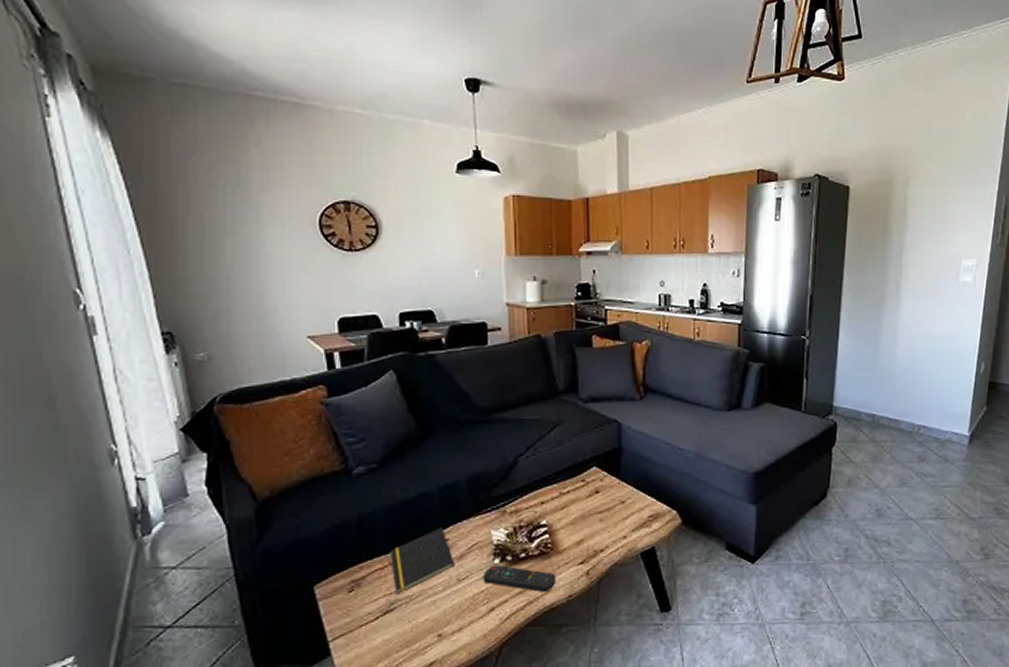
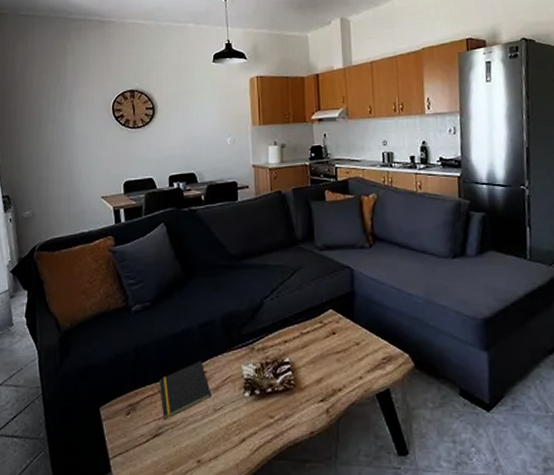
remote control: present [483,564,556,593] -> none [235,398,299,428]

